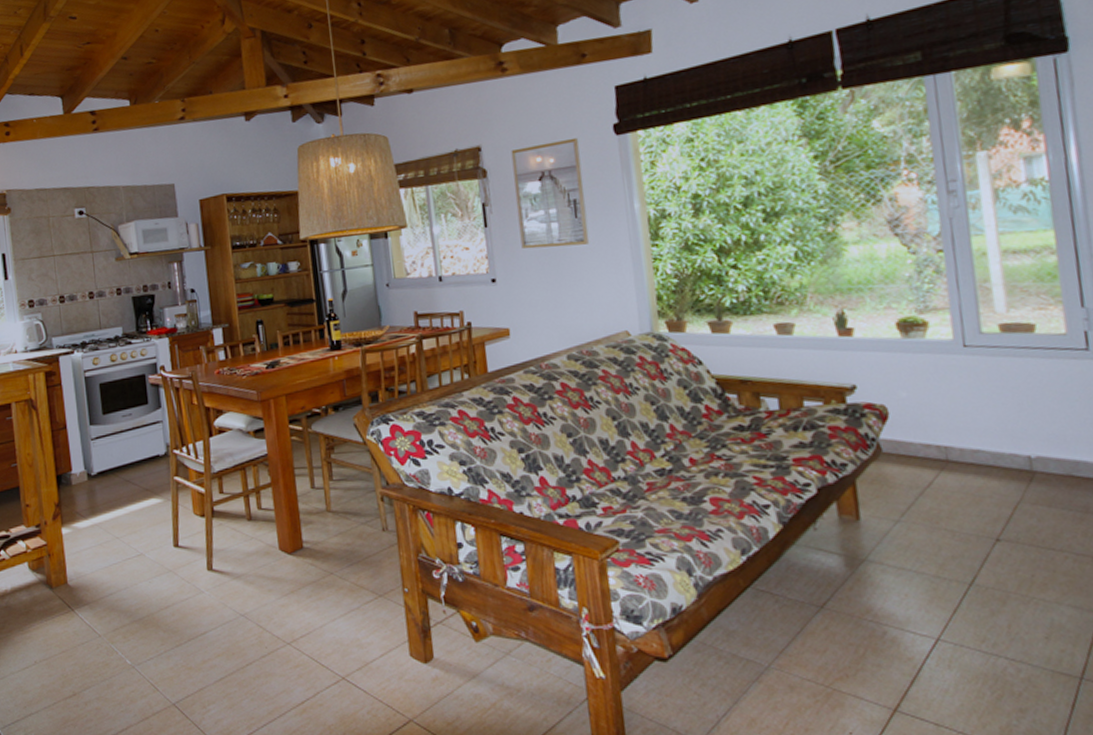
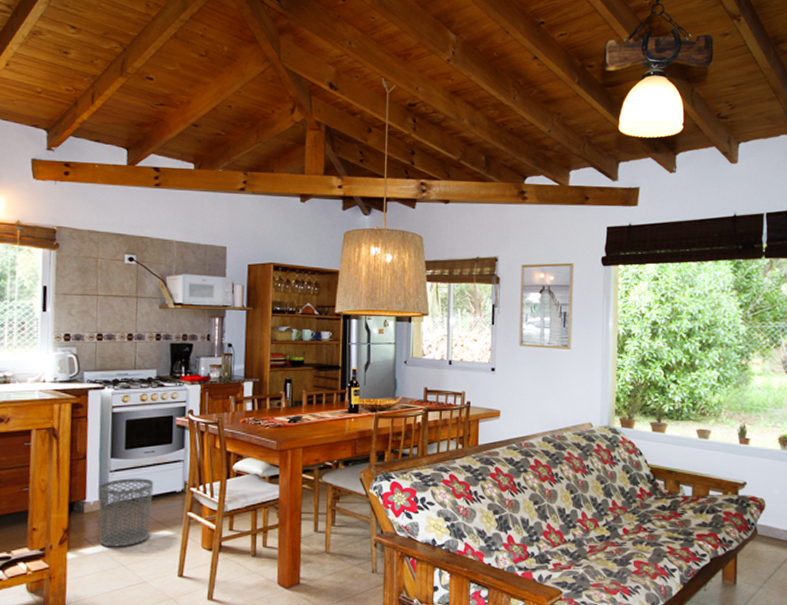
waste bin: none [82,443,139,520] -> present [98,478,154,547]

